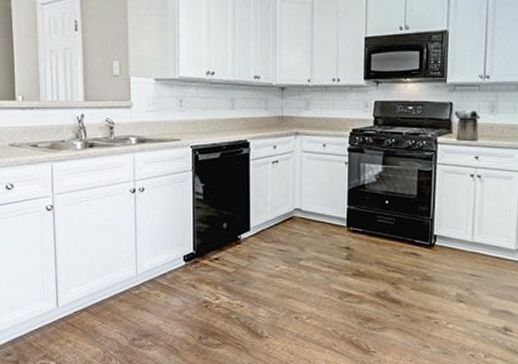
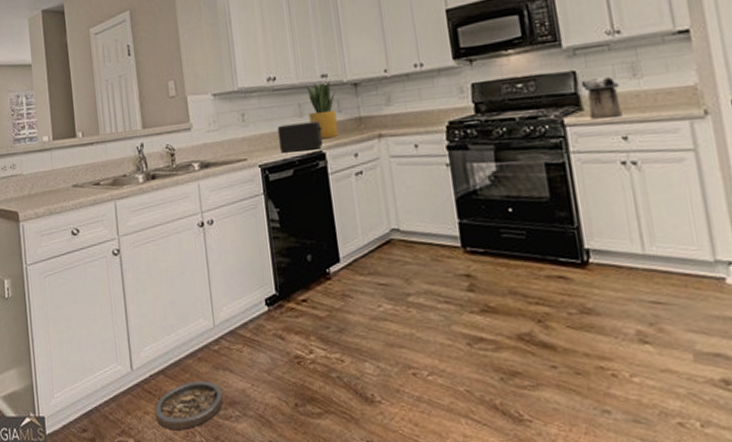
pet bowl: none [77,317,139,356] -> present [155,380,223,431]
toaster: none [210,114,250,139] -> present [277,121,324,153]
planter: none [240,81,265,131] -> present [305,80,338,139]

